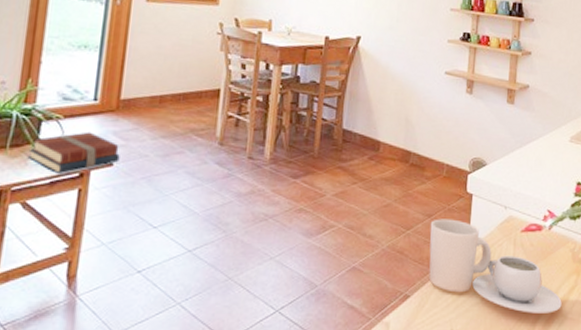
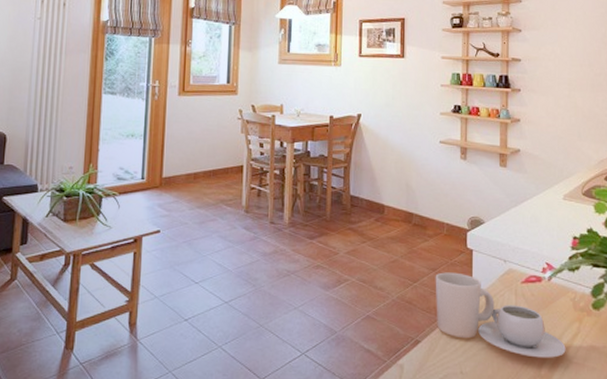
books: present [27,131,120,173] -> none [93,205,165,240]

